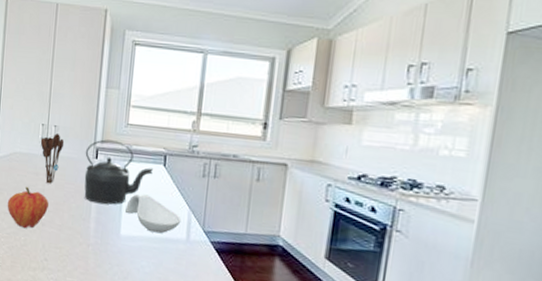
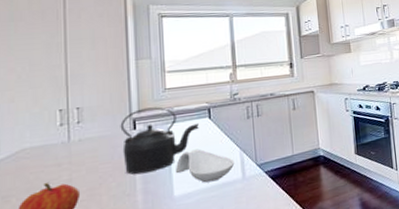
utensil holder: present [40,133,65,184] -> none [59,115,93,172]

